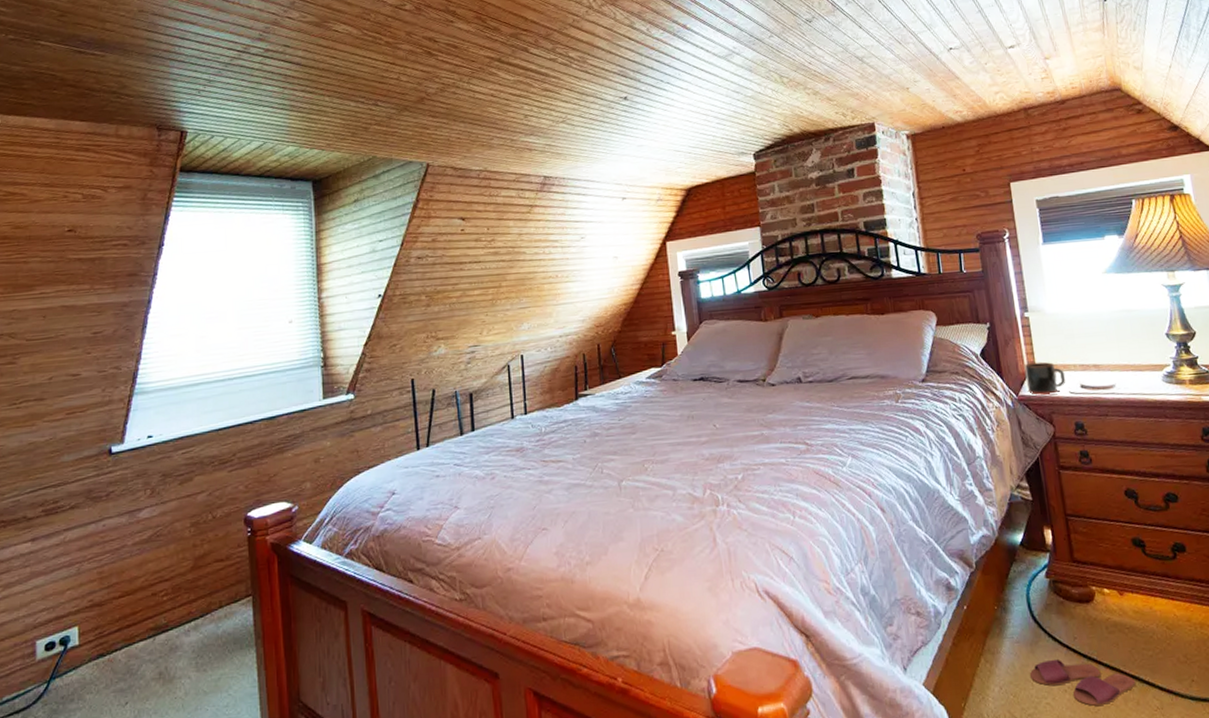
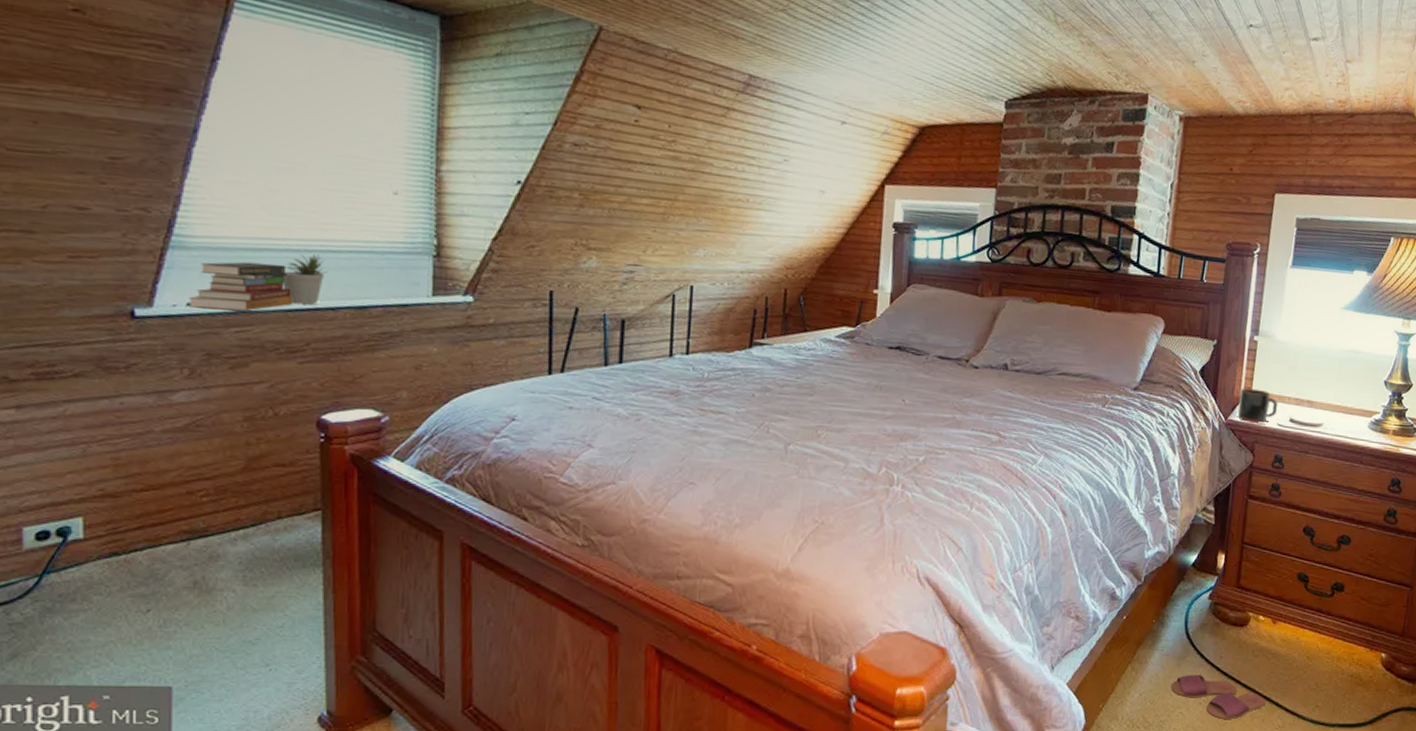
books: none [149,393,222,439] -> present [189,261,294,312]
potted plant: none [214,380,246,423] -> present [283,254,328,305]

